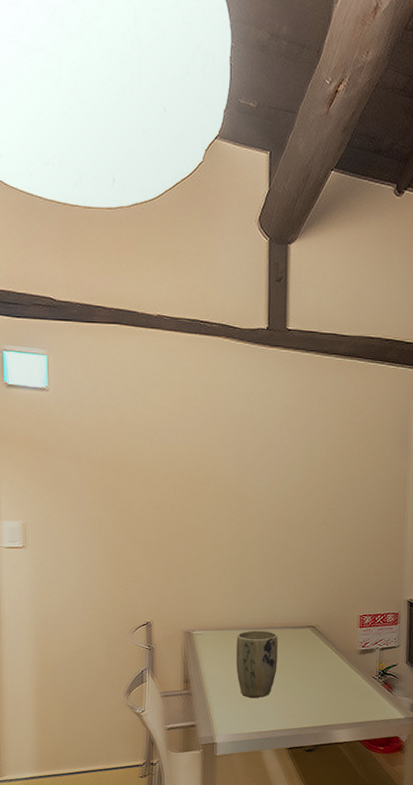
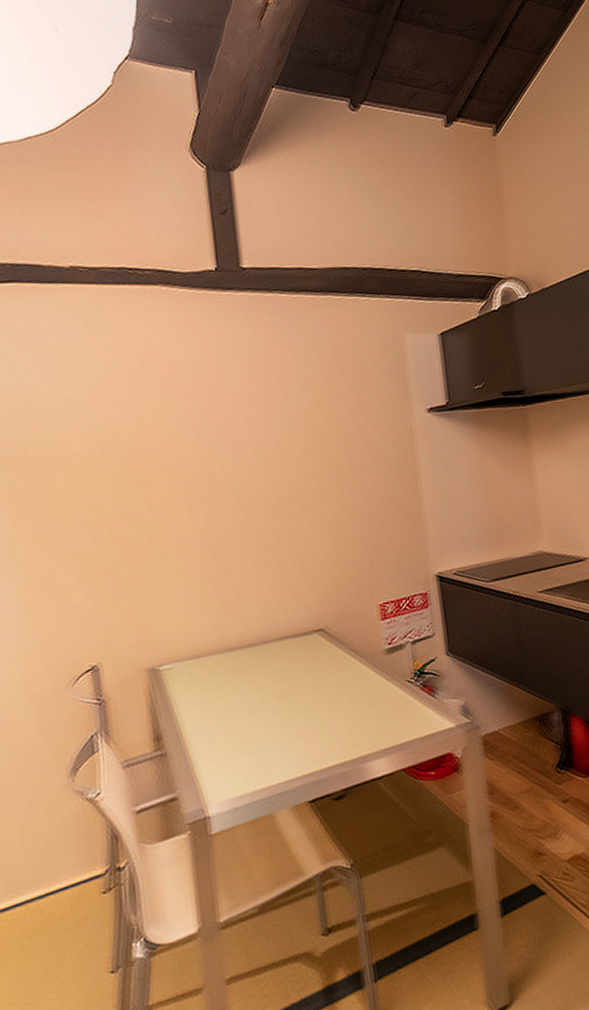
plant pot: present [236,630,278,698] -> none [221,646,282,743]

